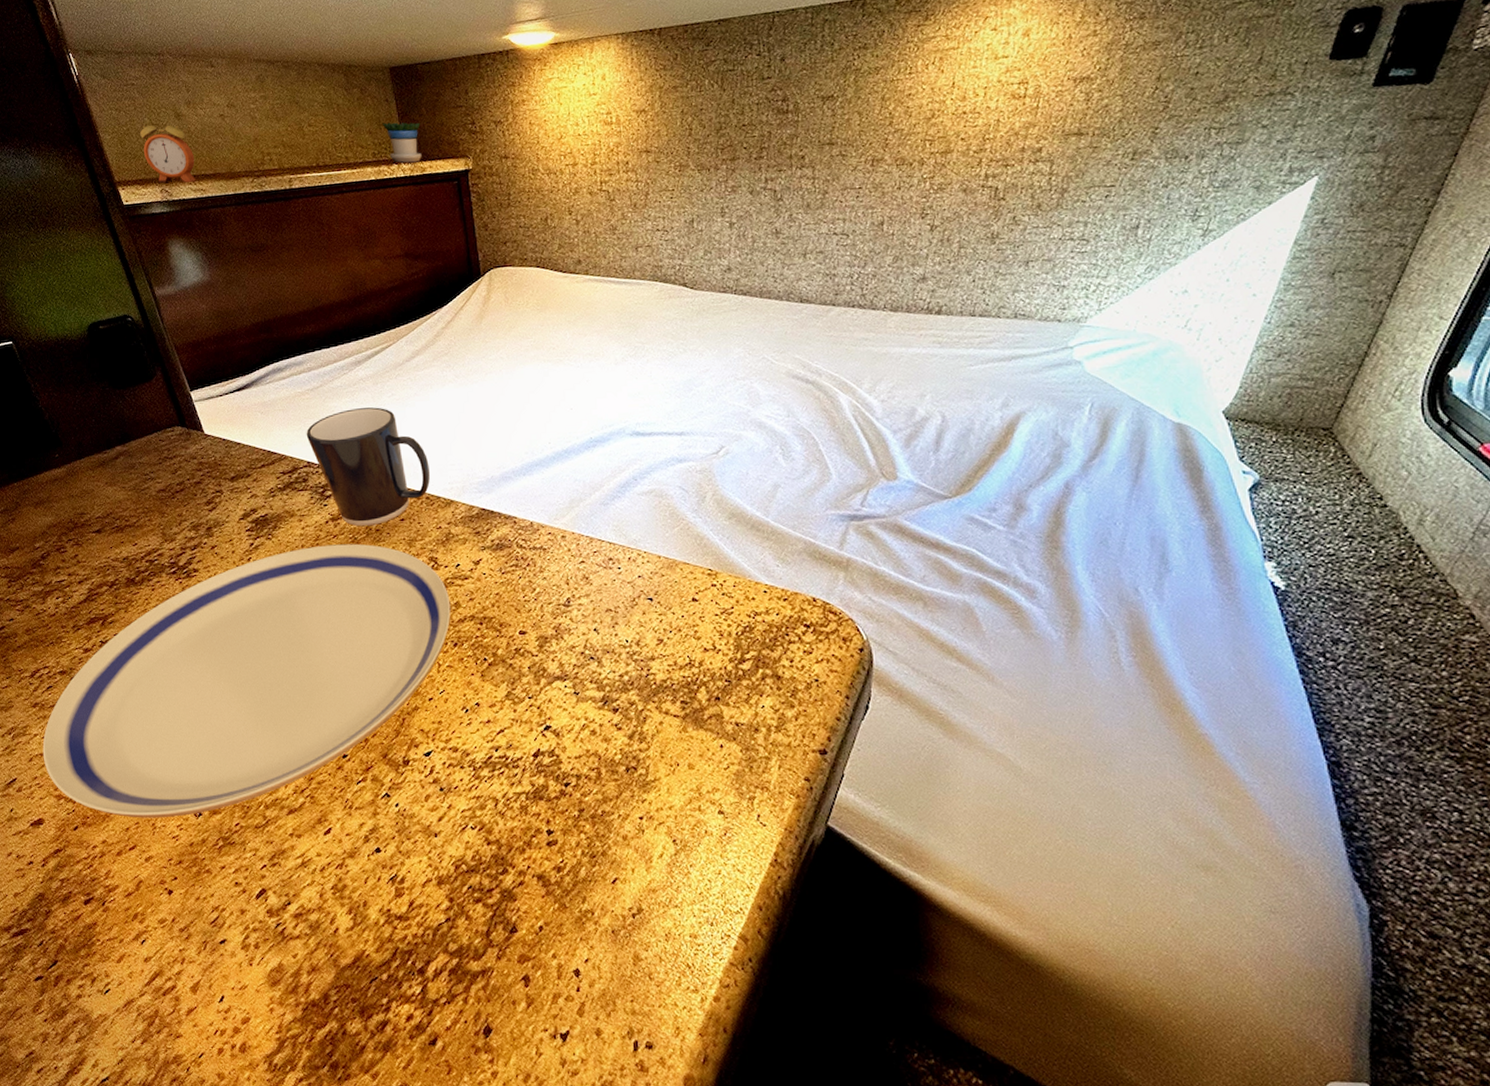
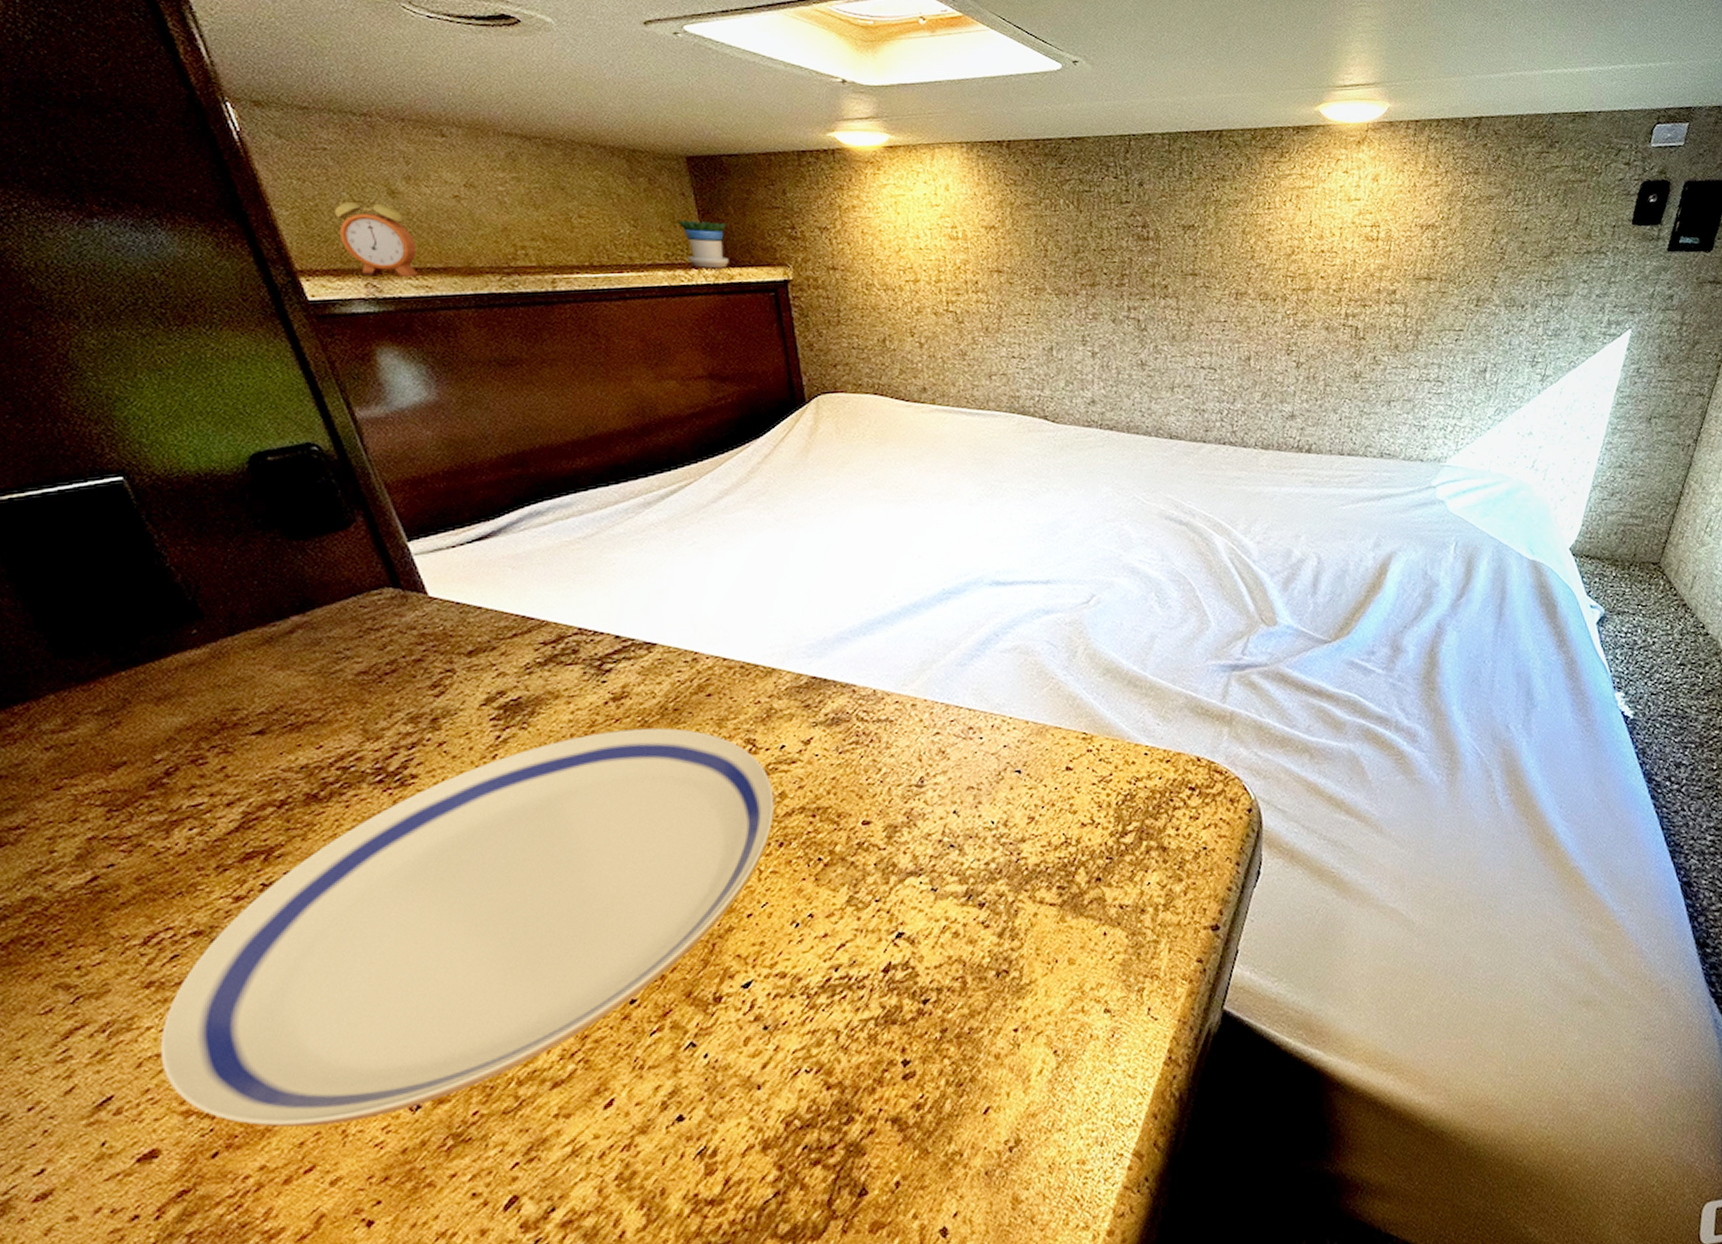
mug: present [306,407,431,527] -> none [576,558,746,707]

